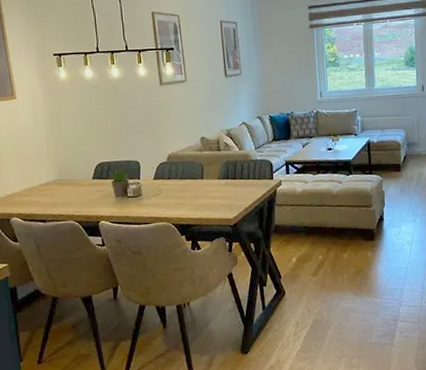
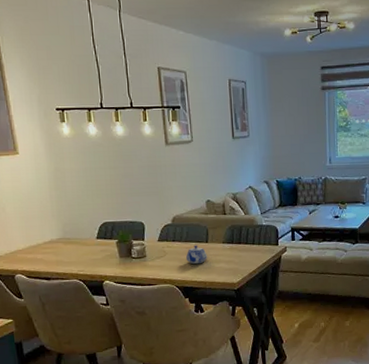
teapot: none [182,182,203,201] -> present [186,245,207,265]

